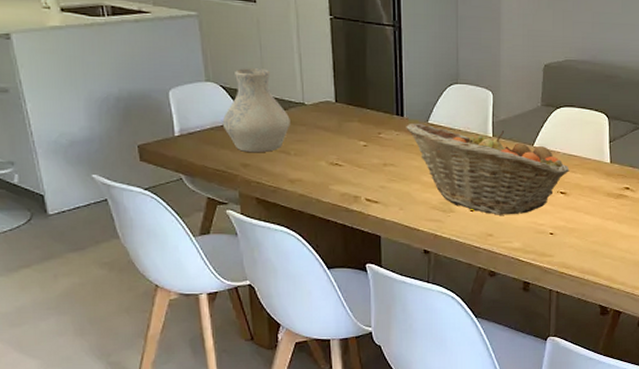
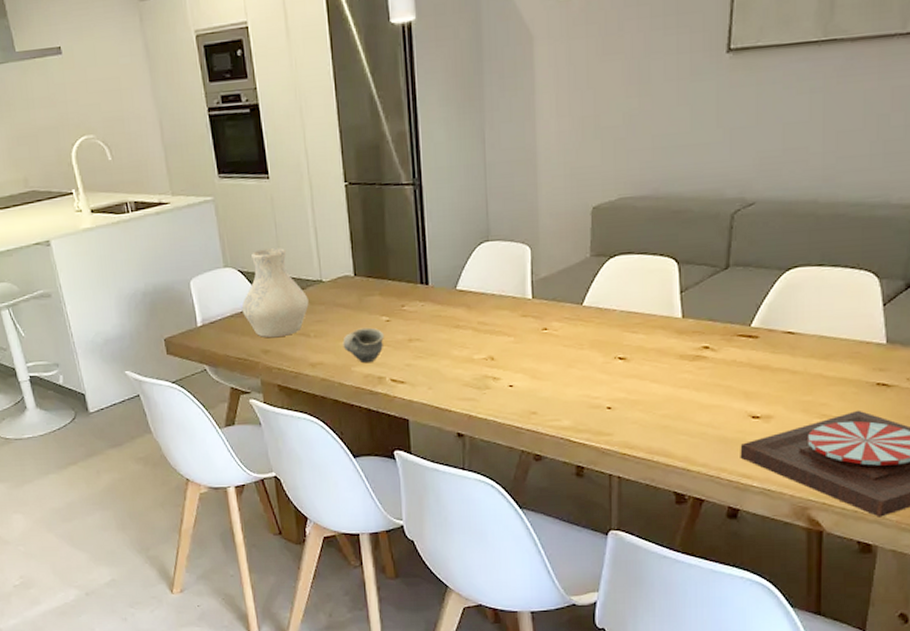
cup: none [322,150,361,183] -> present [342,327,384,364]
fruit basket: present [406,124,570,215] -> none [432,290,630,390]

